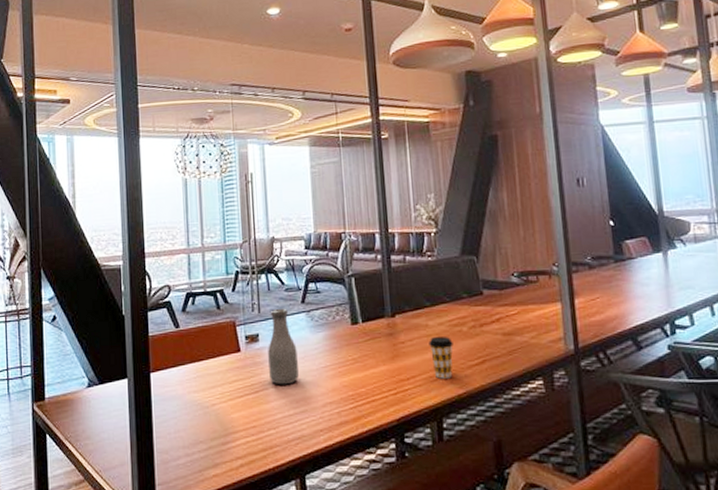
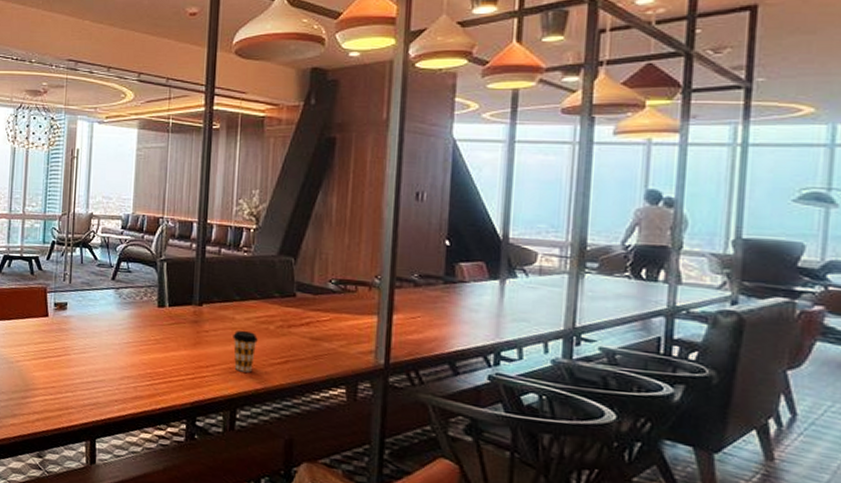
bottle: present [267,308,299,385] -> none [73,281,102,354]

